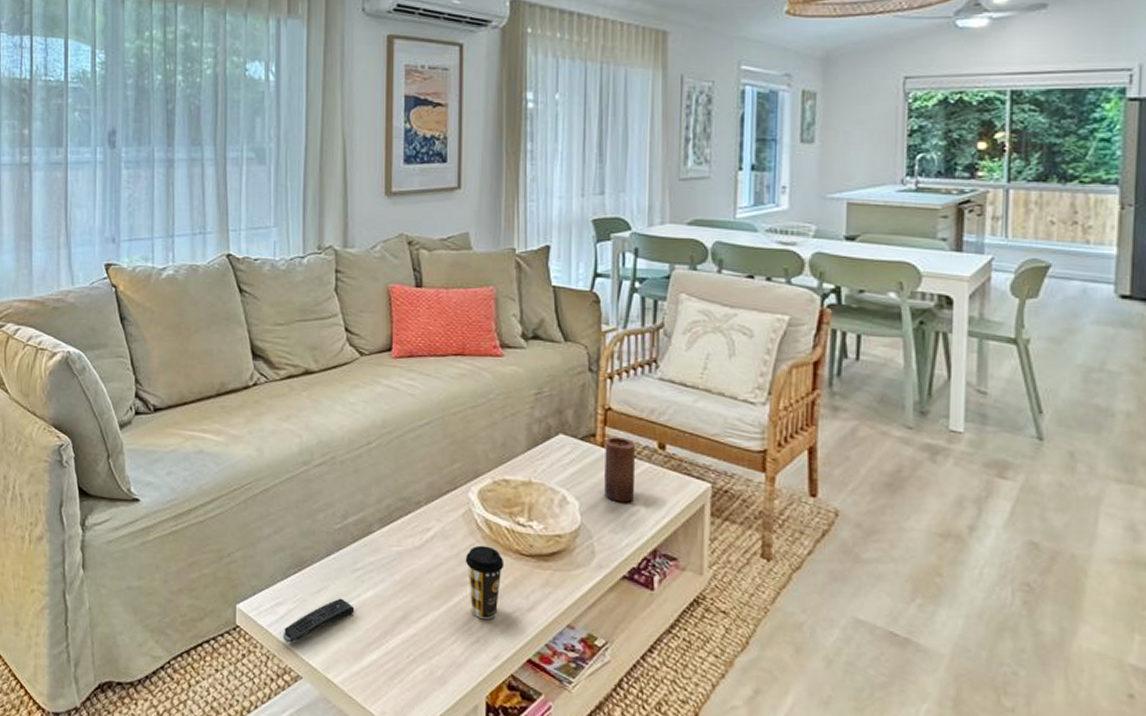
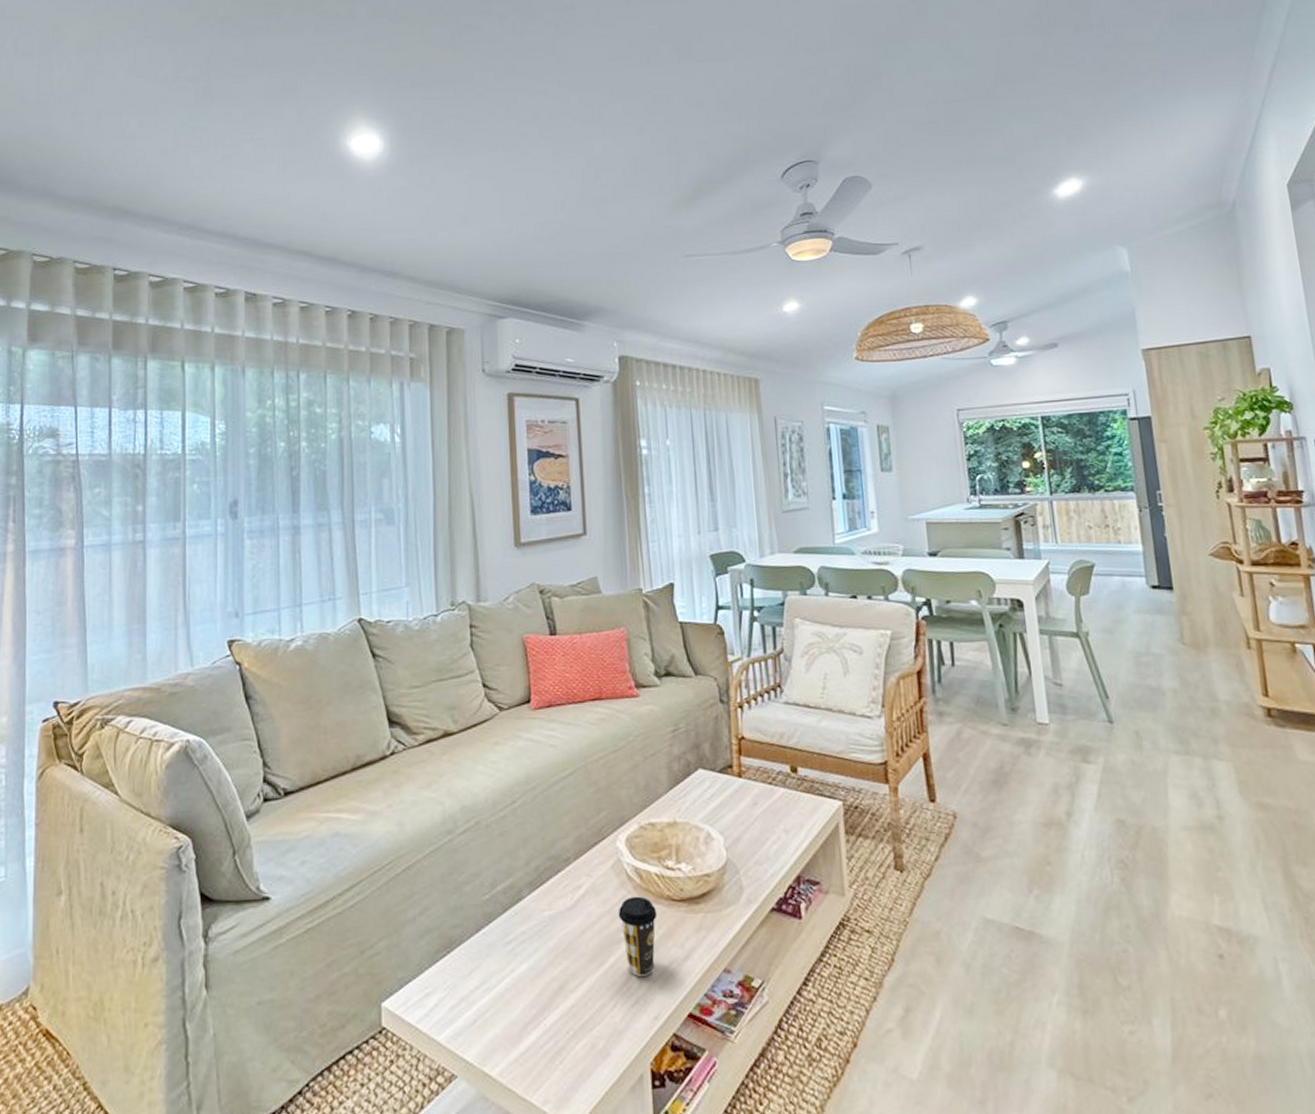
remote control: present [282,598,355,643] -> none [433,977,509,1038]
candle: present [604,437,636,503] -> none [742,765,774,832]

